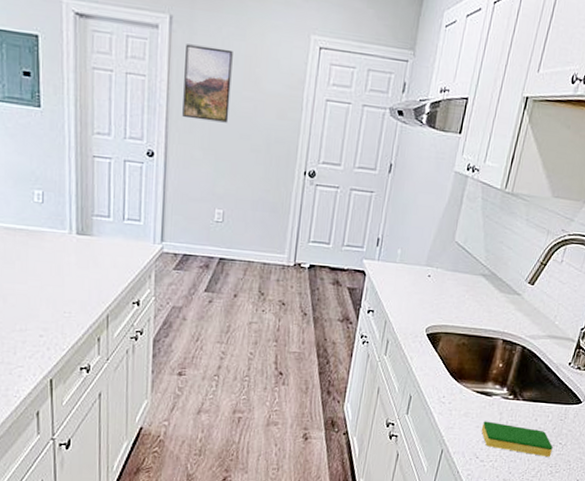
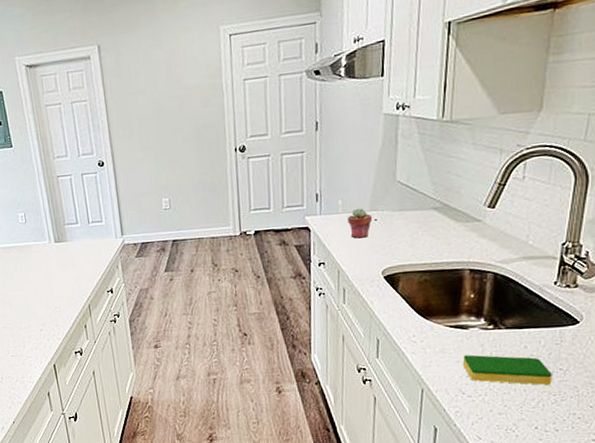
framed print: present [182,44,233,123] -> none [115,60,161,127]
potted succulent: none [403,261,426,292] -> present [348,208,372,239]

